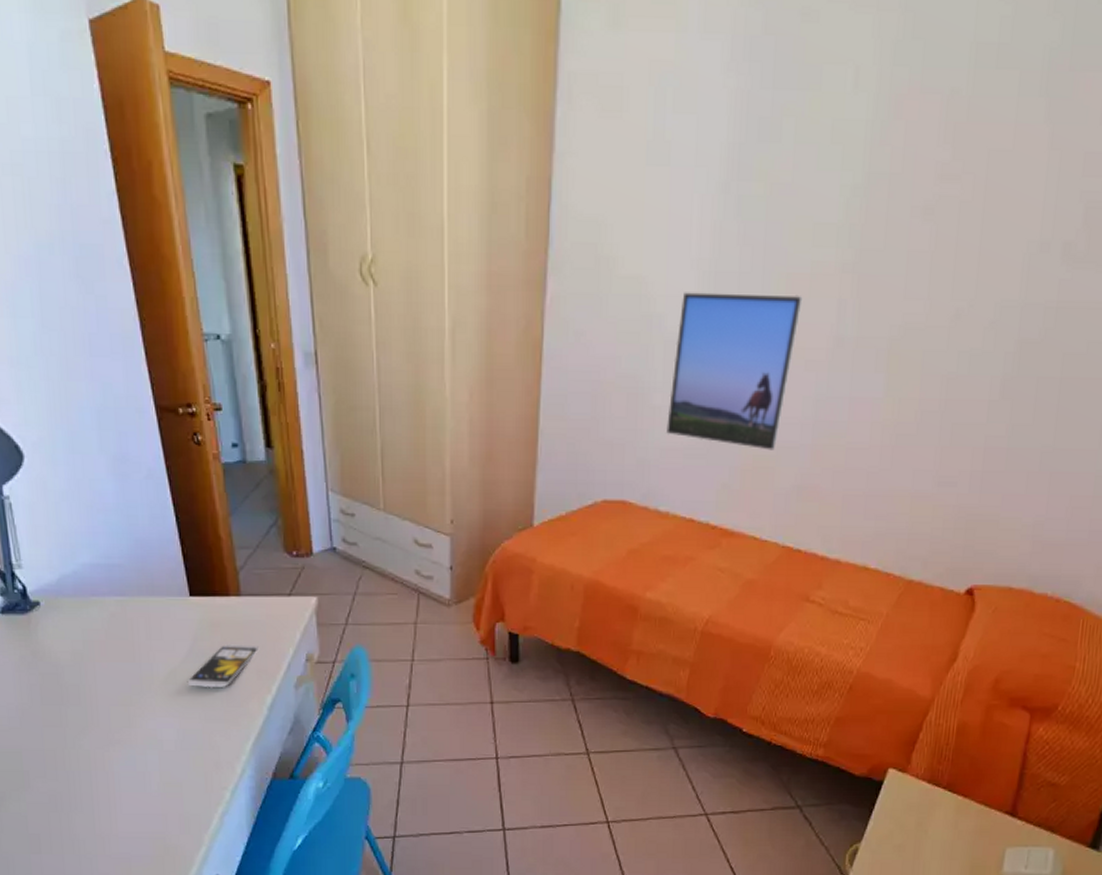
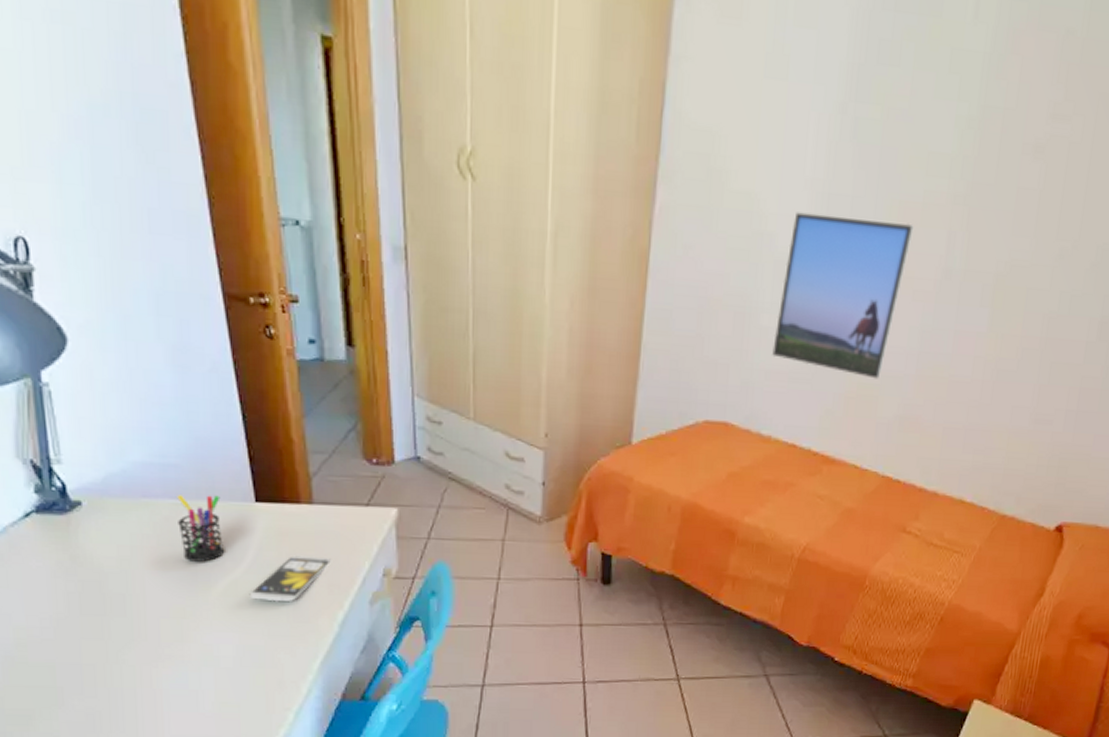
pen holder: none [121,591,165,653] -> present [177,495,225,562]

